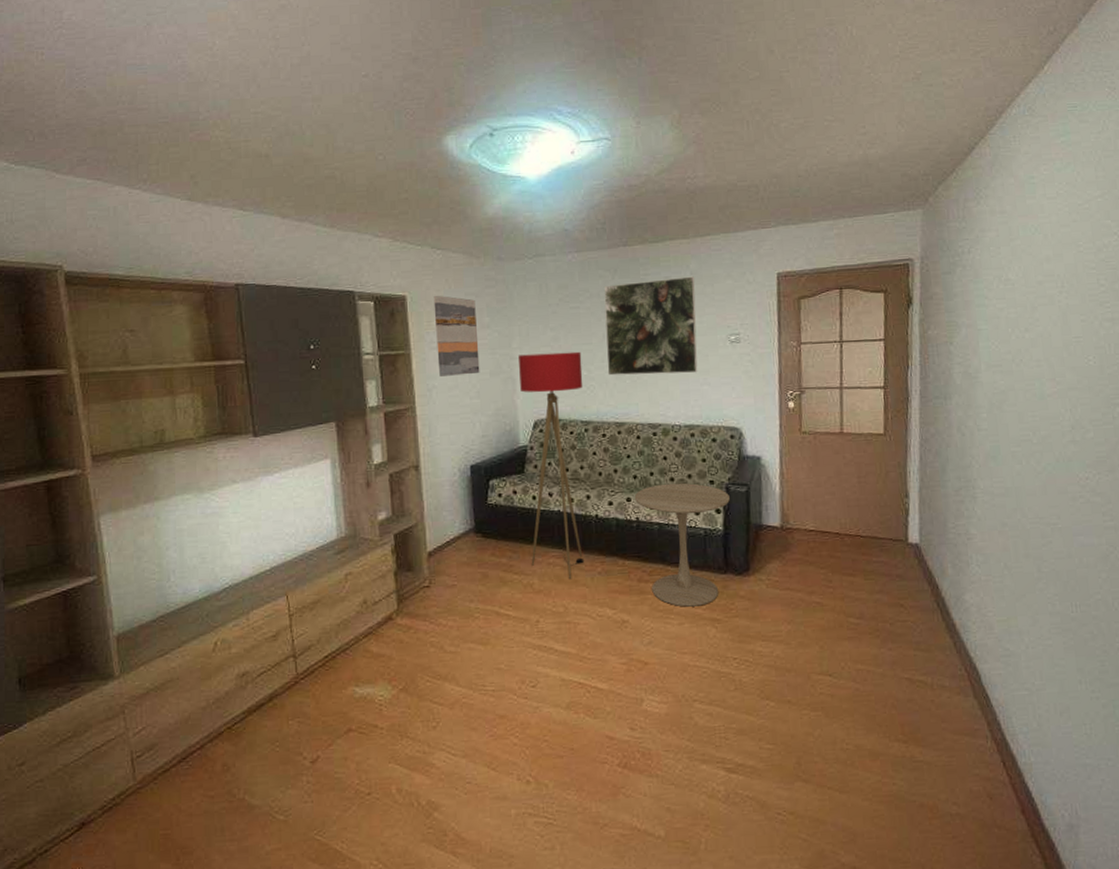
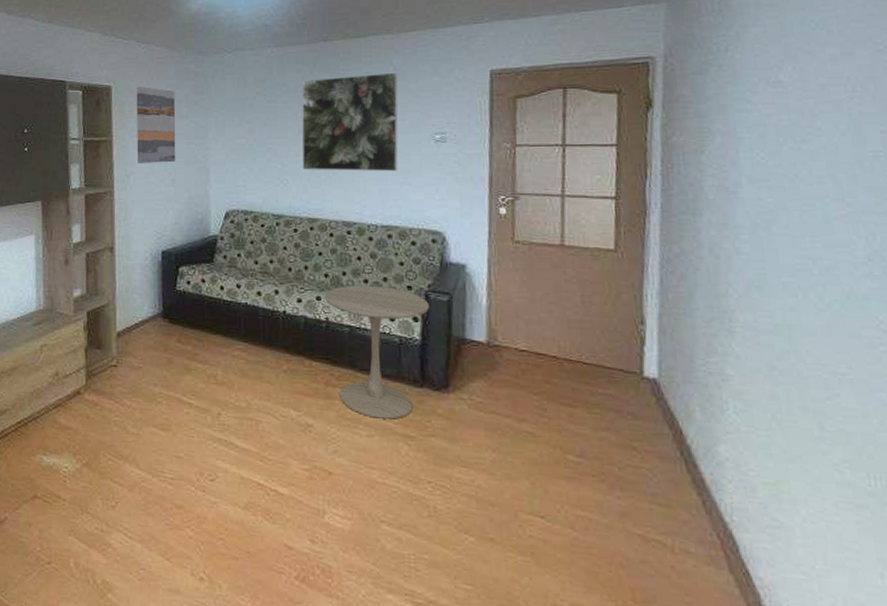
floor lamp: present [519,351,585,580] -> none [214,145,277,375]

